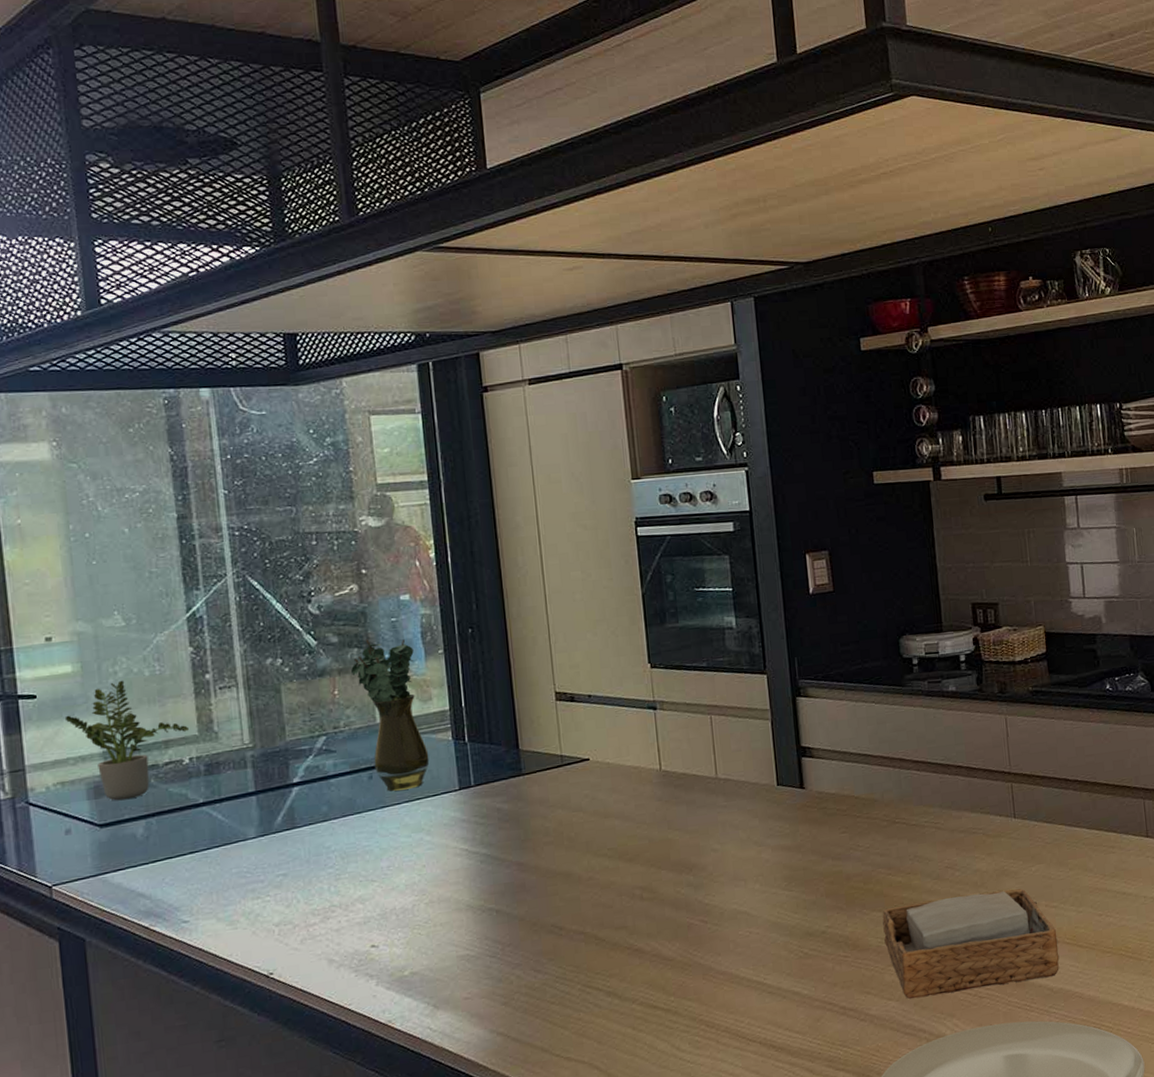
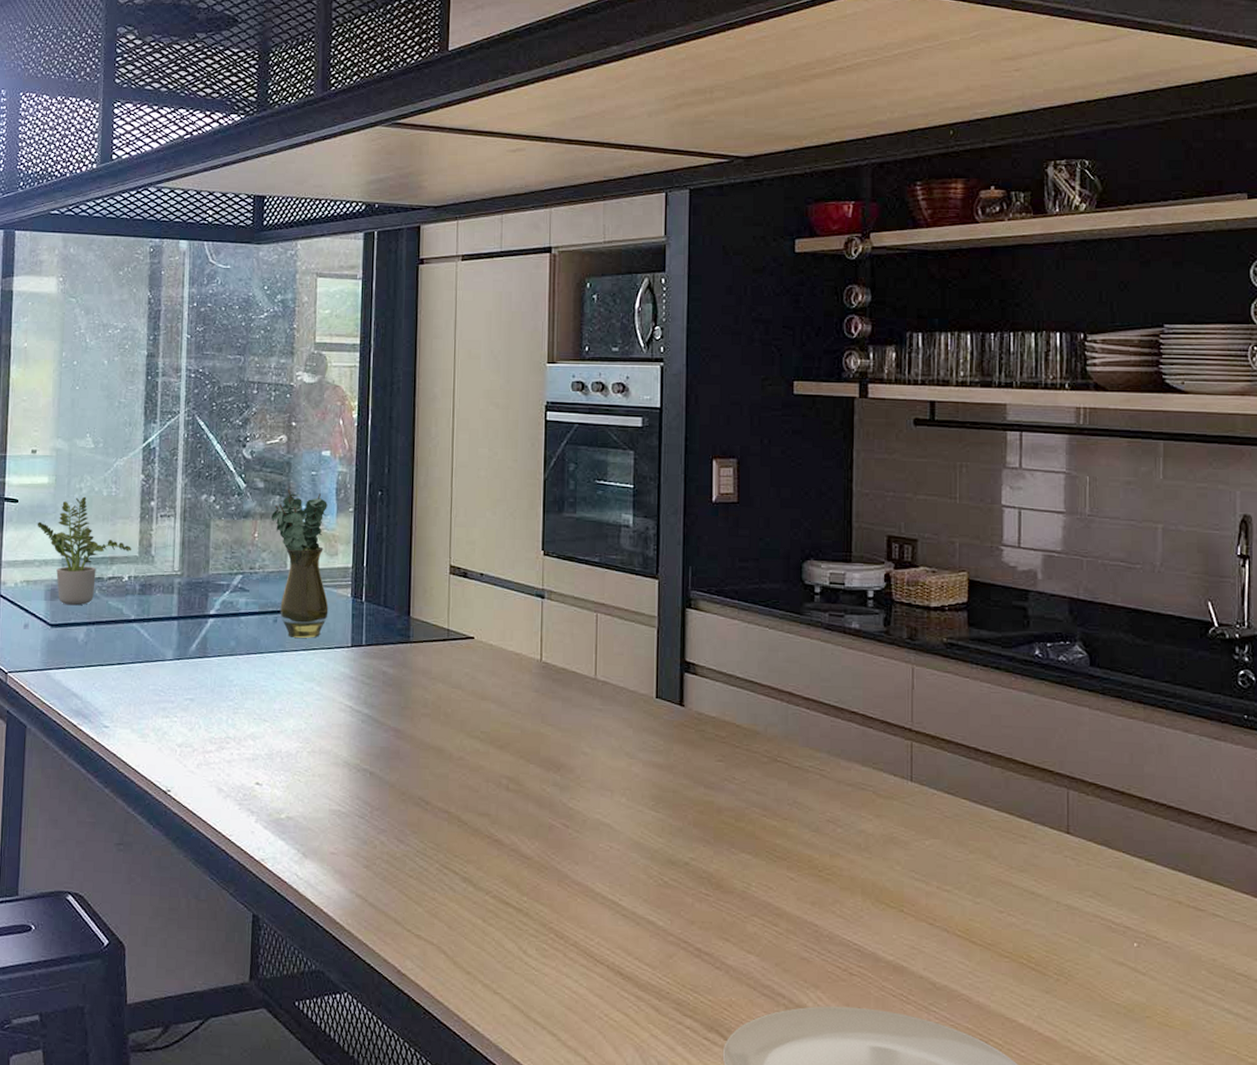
napkin holder: present [882,888,1060,999] -> none [751,852,947,970]

